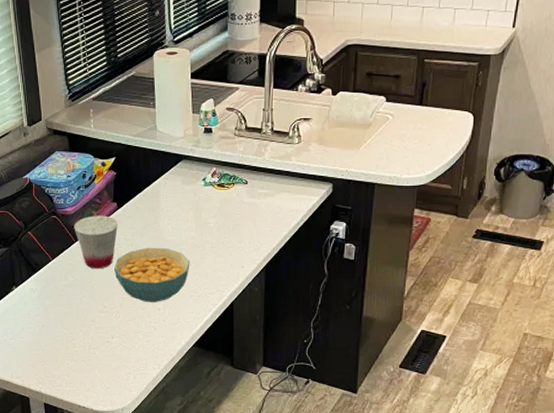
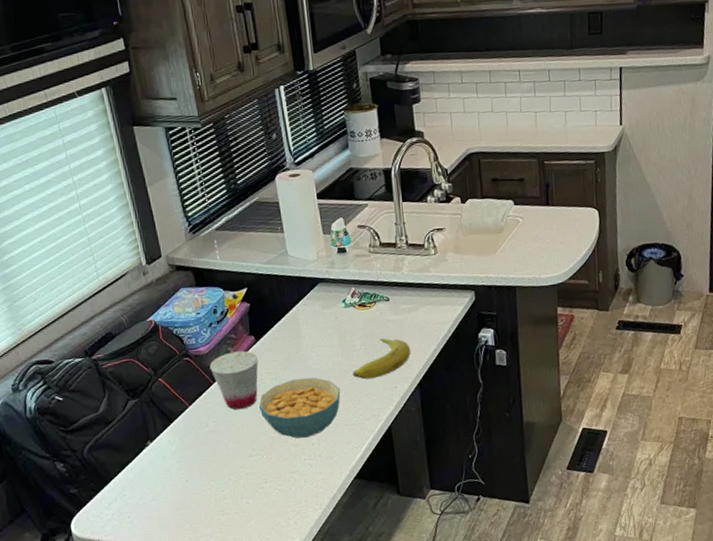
fruit: none [203,219,262,256] -> present [352,338,411,380]

